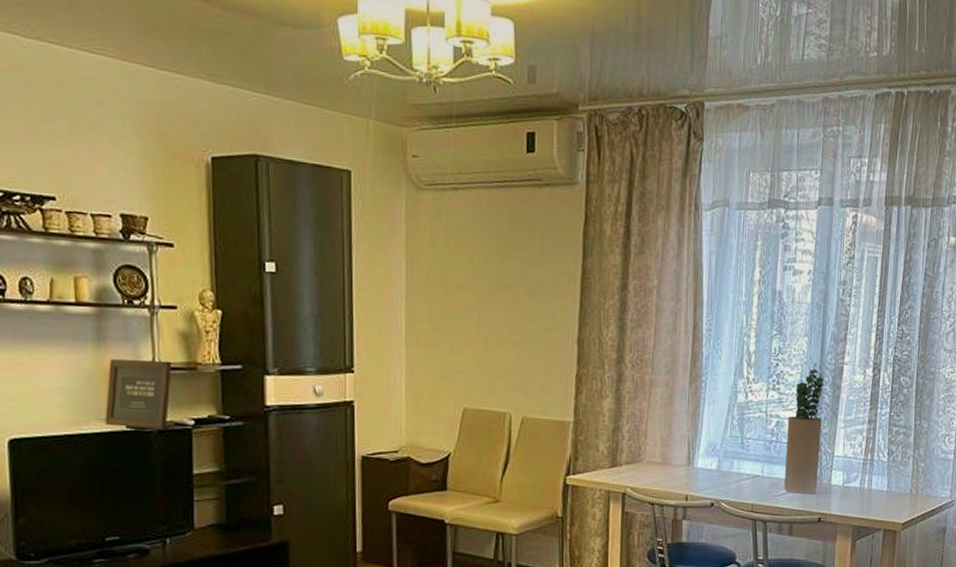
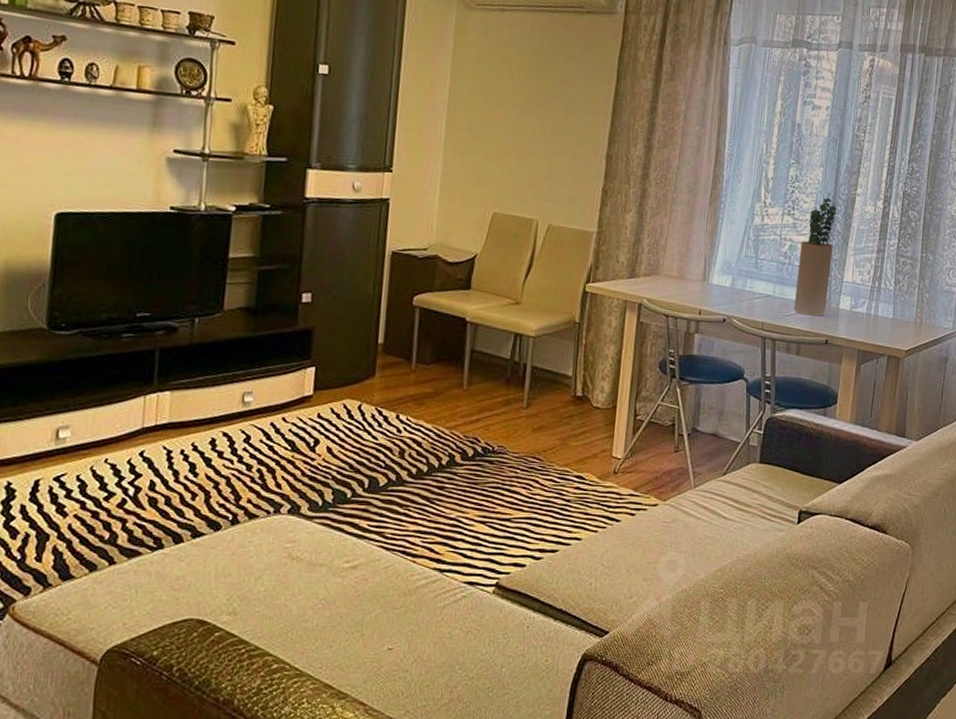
picture frame: present [105,359,172,430] -> none [150,144,221,214]

